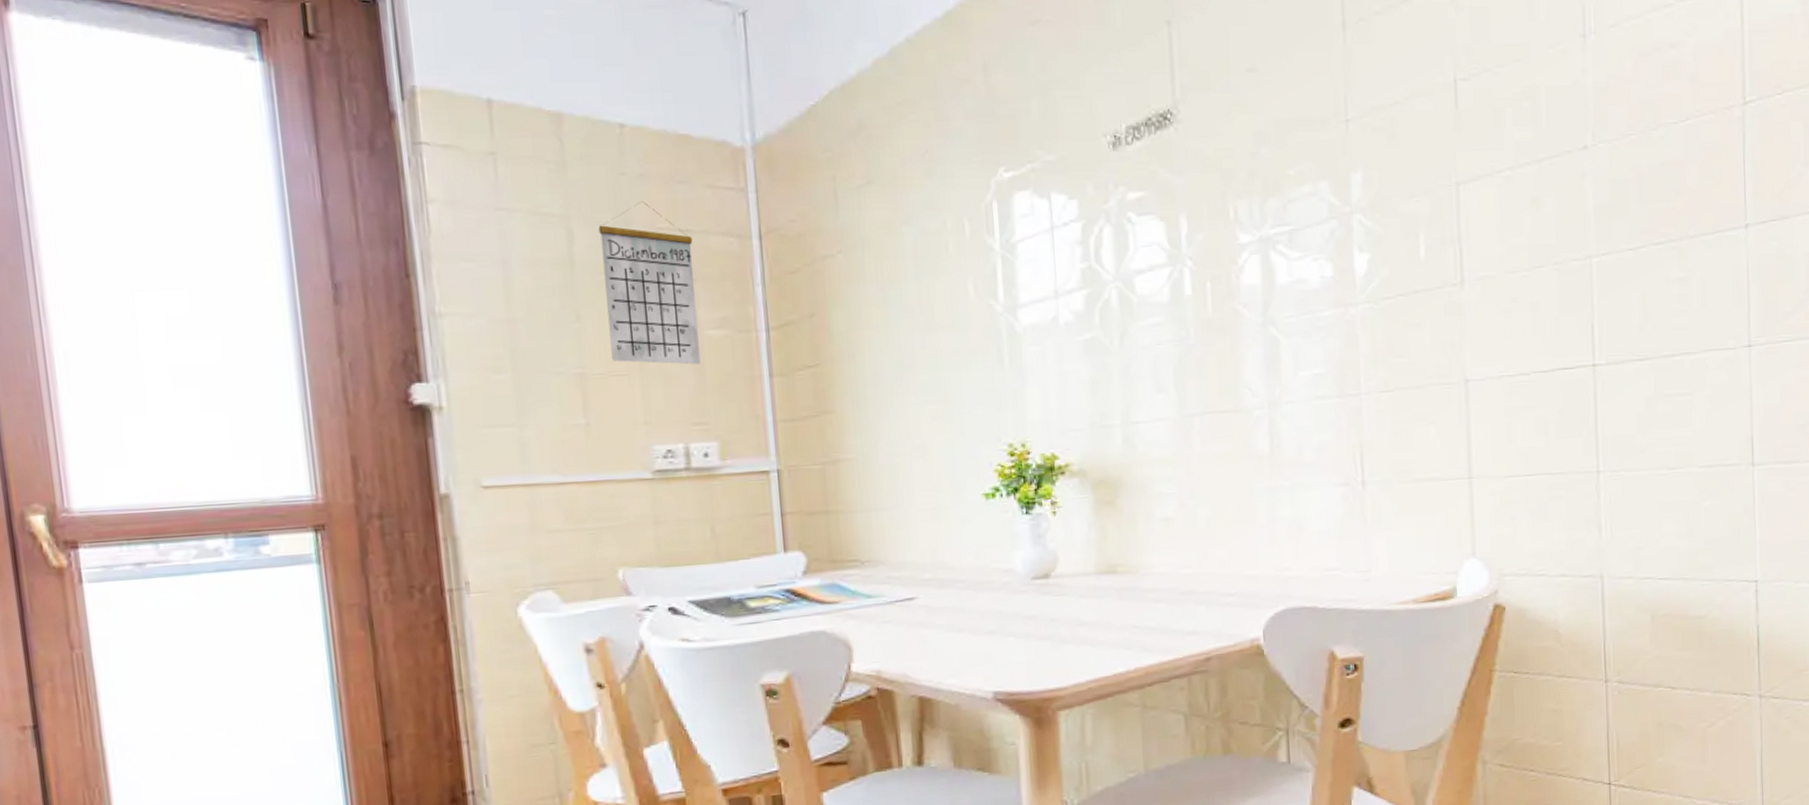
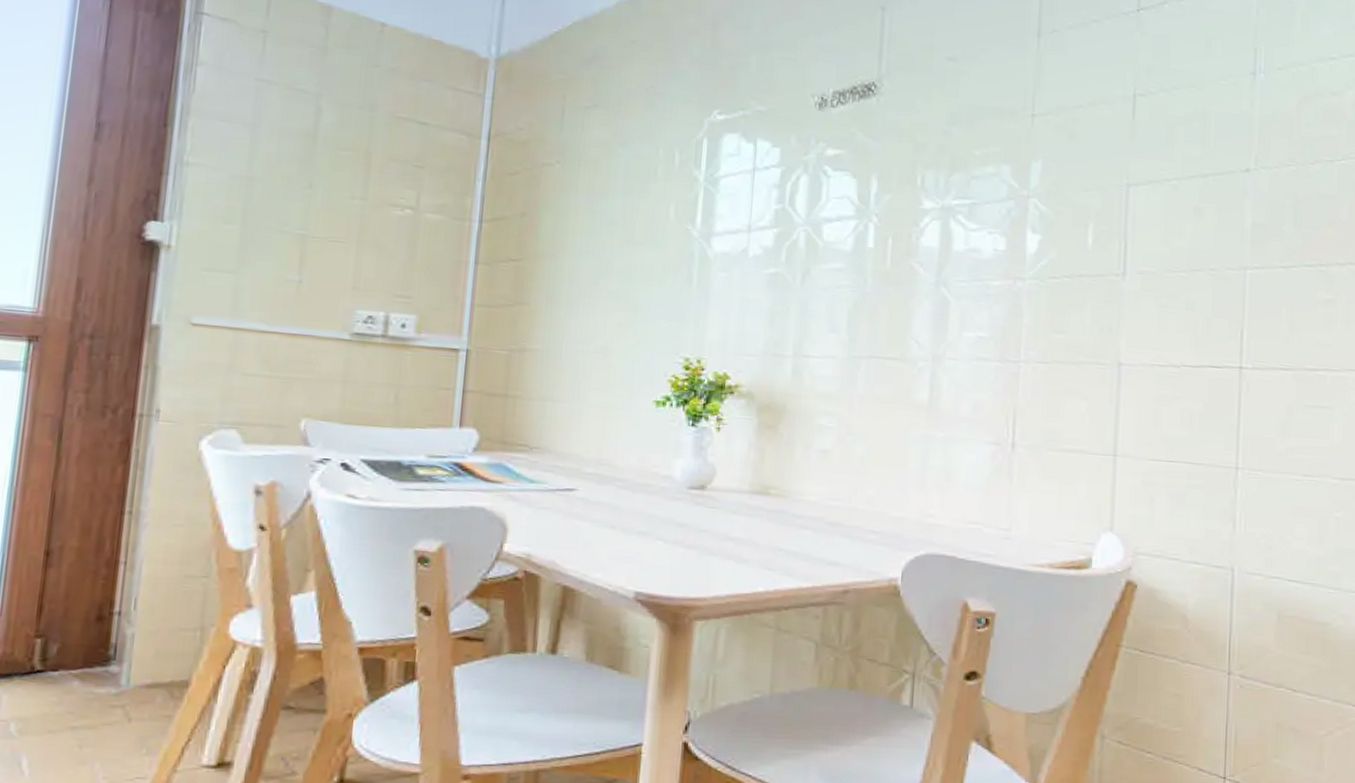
calendar: present [598,201,701,365] -> none [334,92,428,243]

